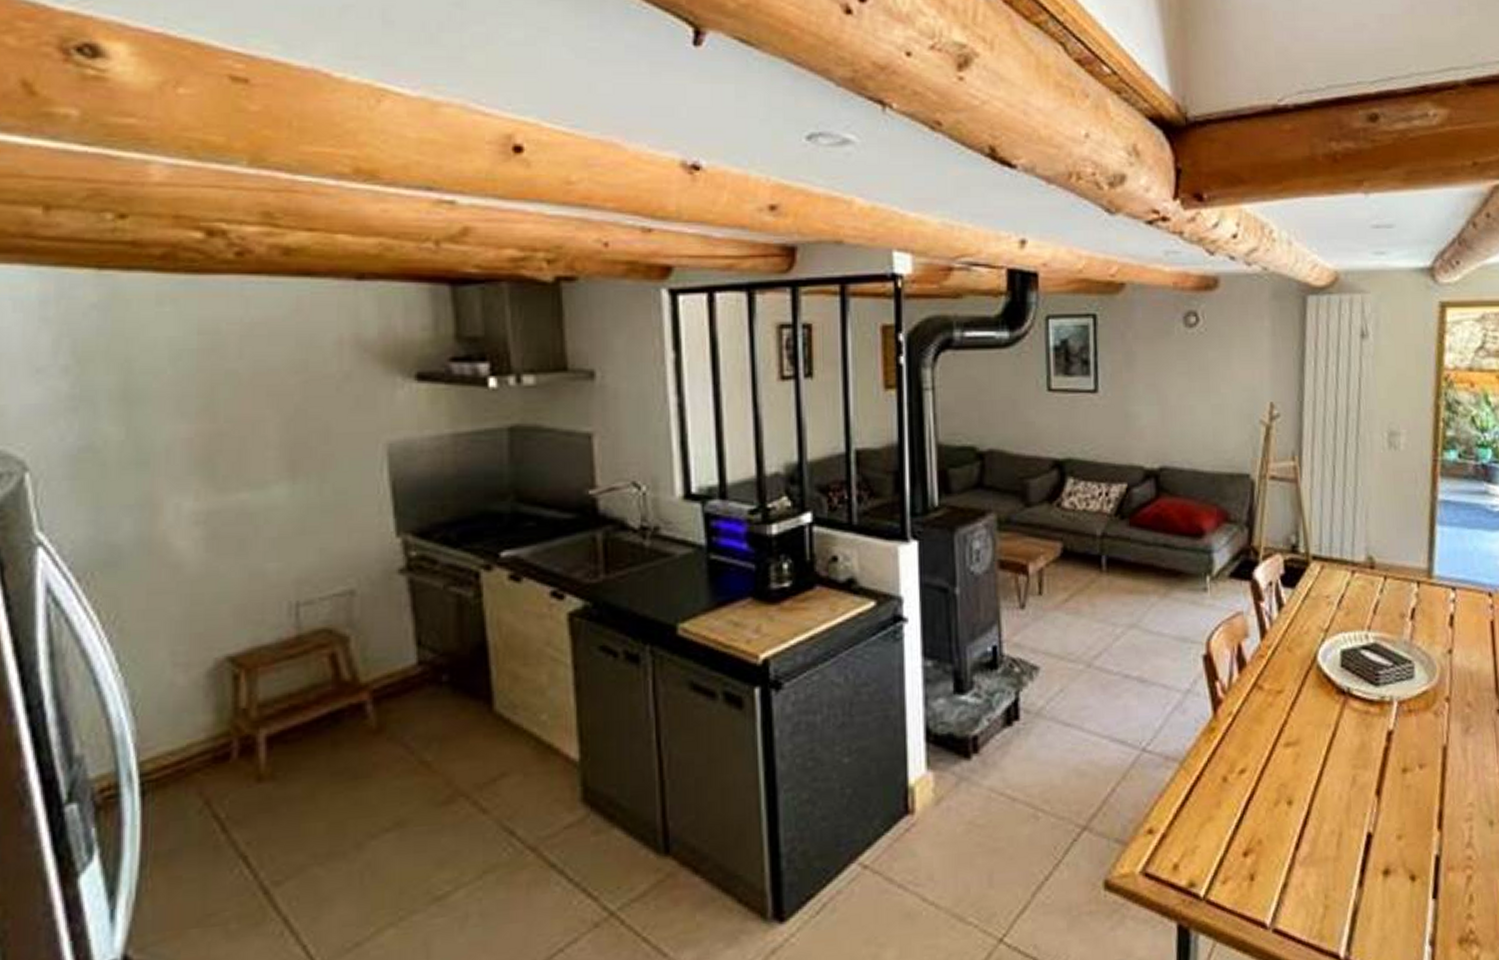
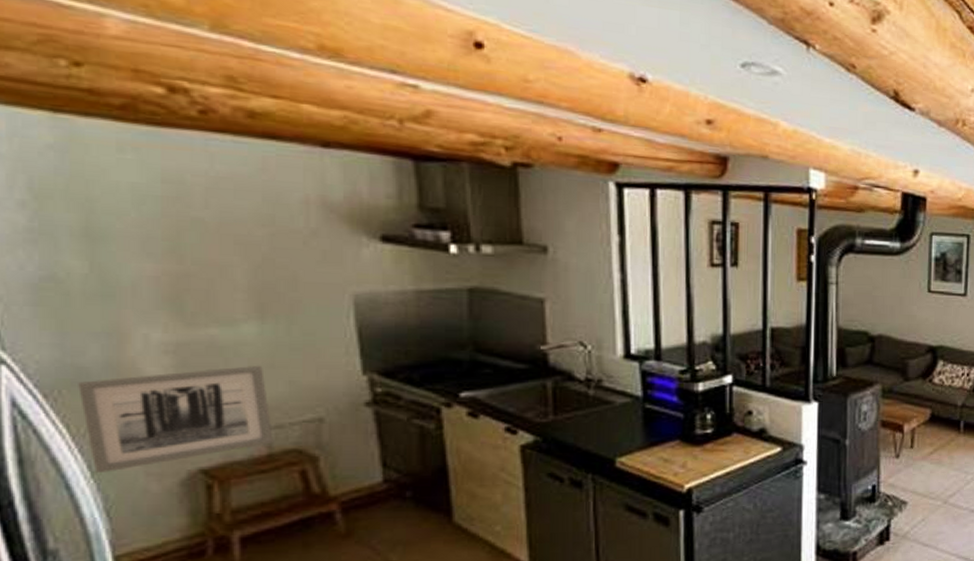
wall art: none [110,531,302,666] -> present [78,365,273,474]

